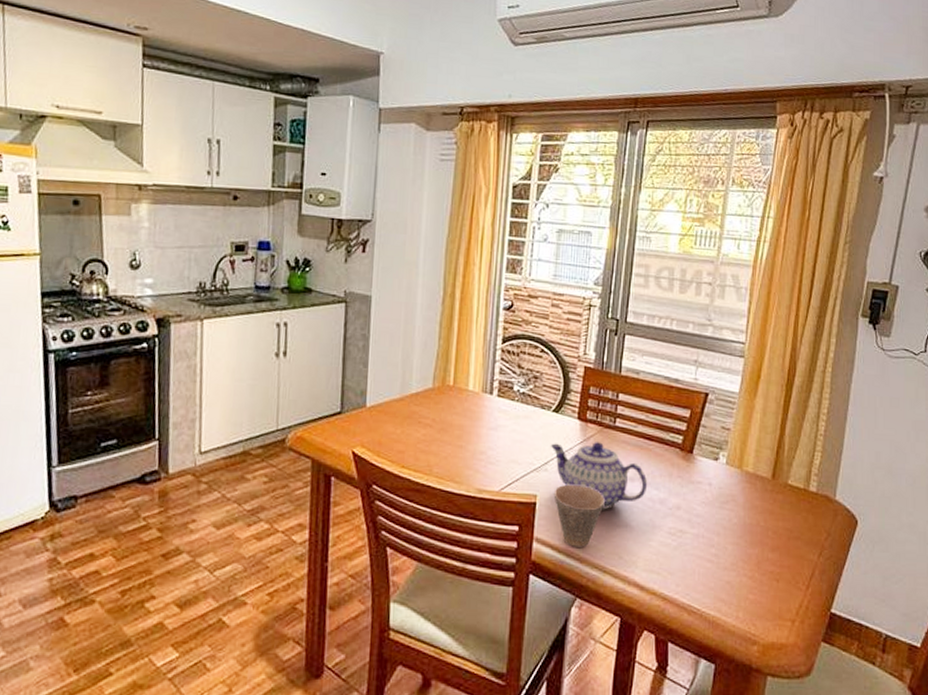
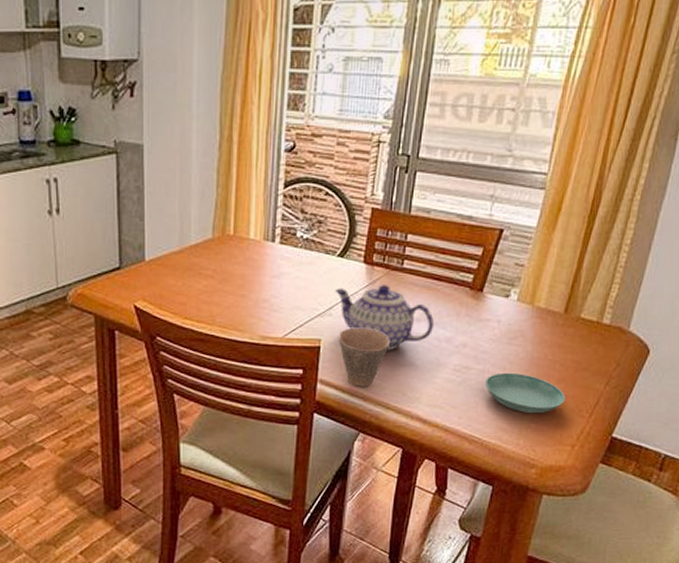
saucer: none [701,538,780,584] -> present [485,372,565,414]

